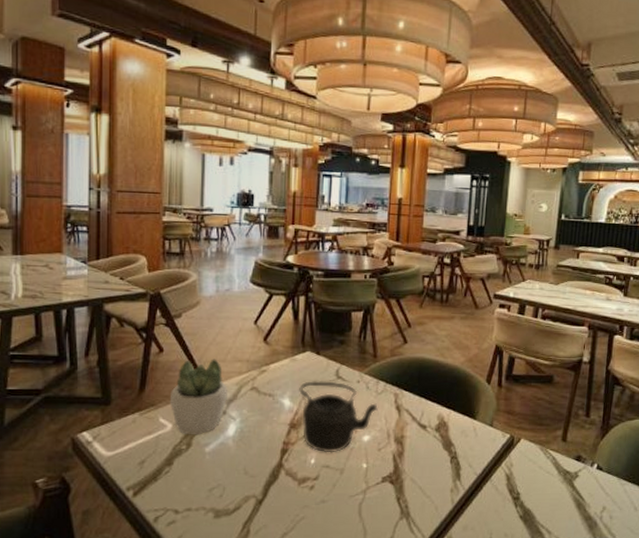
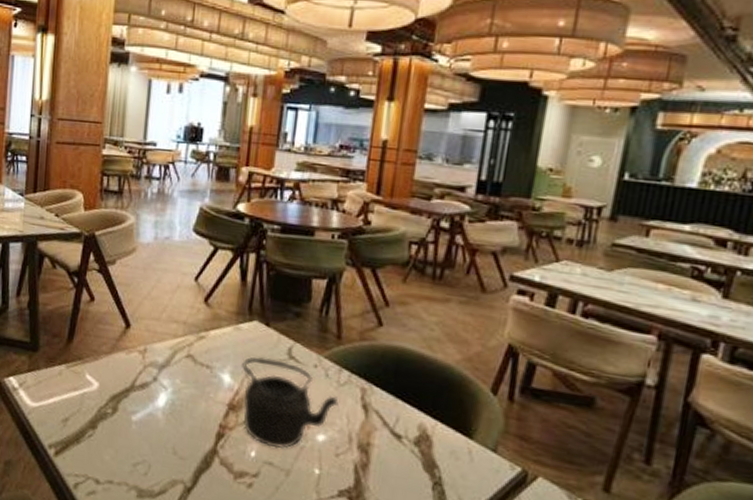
succulent plant: present [169,359,229,435] -> none [97,314,161,400]

